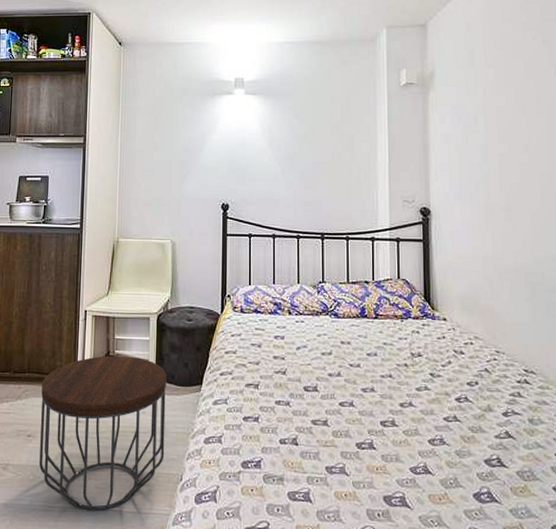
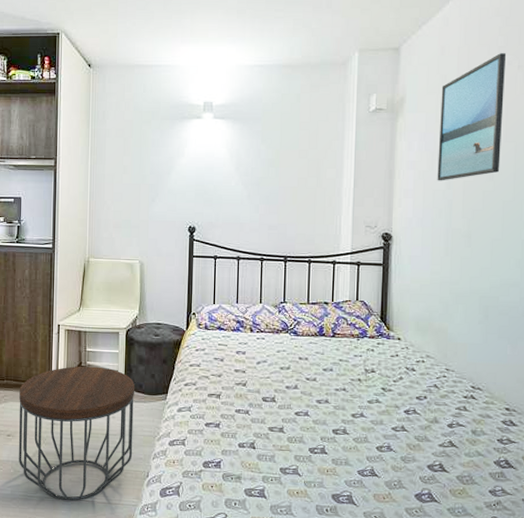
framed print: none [470,29,534,154] -> present [437,53,507,181]

